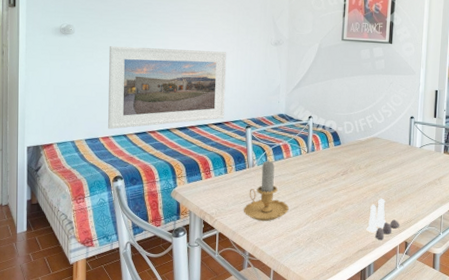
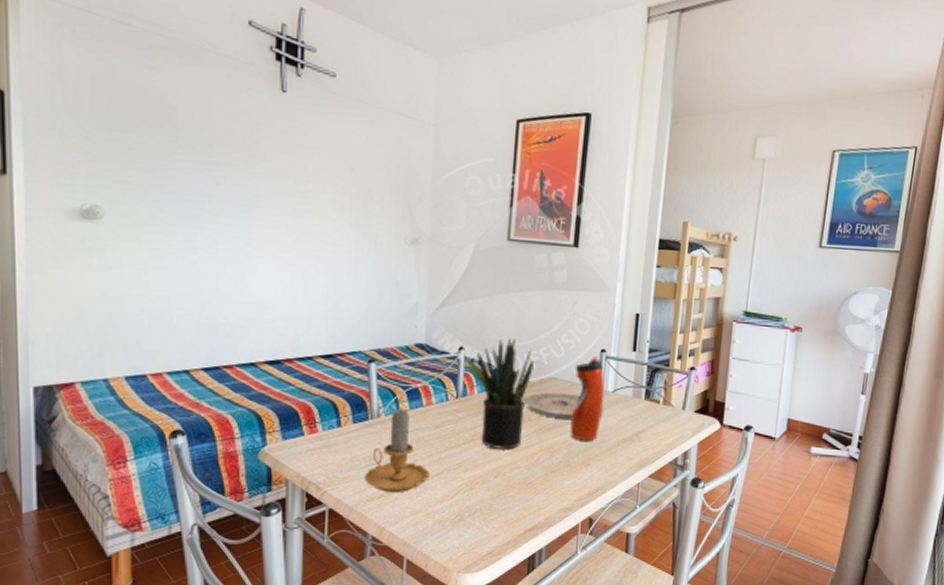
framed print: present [108,46,227,129] -> none [159,239,340,363]
potted plant: none [313,109,362,190] -> present [465,338,534,449]
plate: none [355,148,396,168] -> present [523,392,580,419]
salt and pepper shaker set: present [366,198,400,241] -> none [537,460,583,517]
water bottle: none [389,121,414,184] -> present [570,355,605,441]

